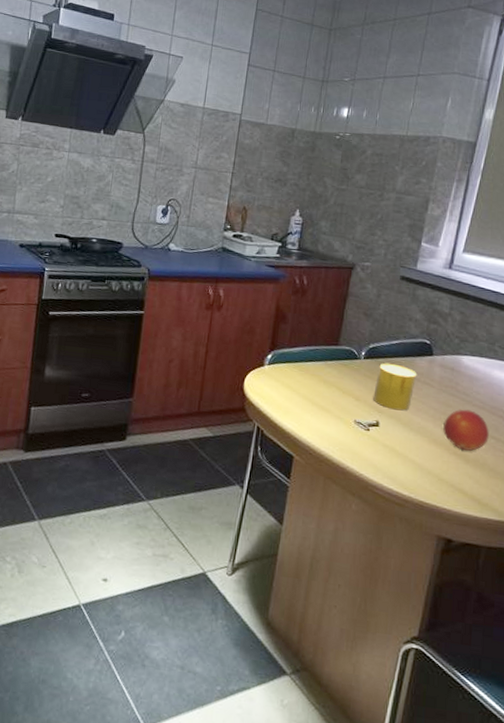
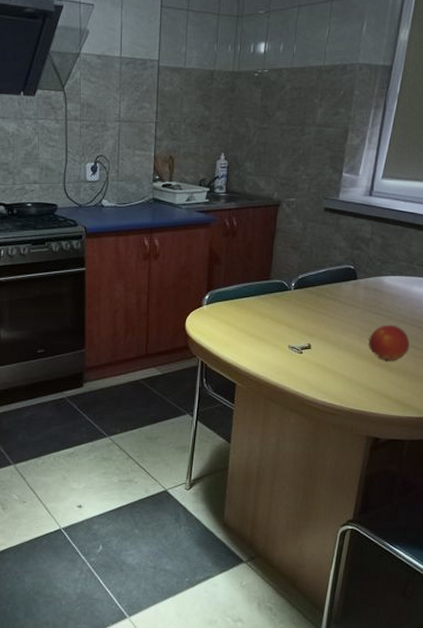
cup: present [373,363,417,411] -> none [304,291,344,332]

